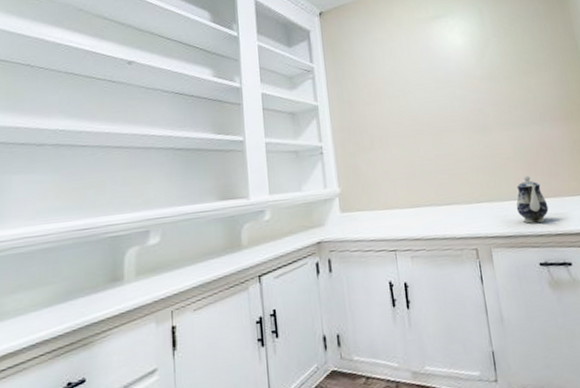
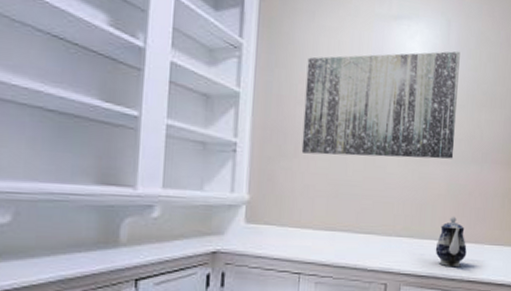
wall art: none [367,32,513,145] -> present [301,51,460,159]

